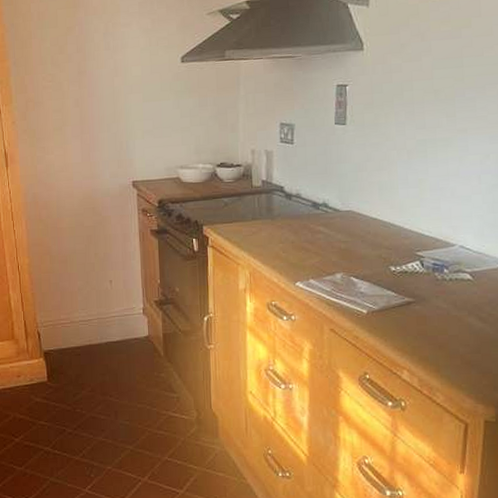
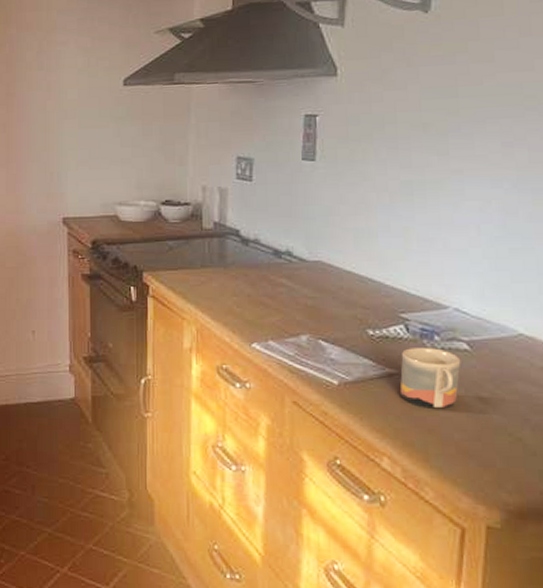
mug: none [416,278,465,329] -> present [399,347,461,409]

